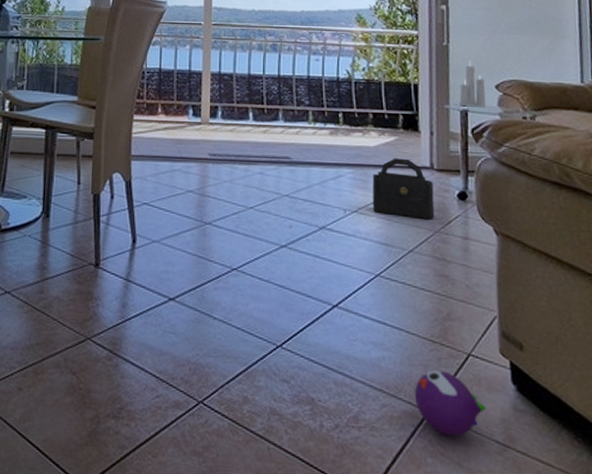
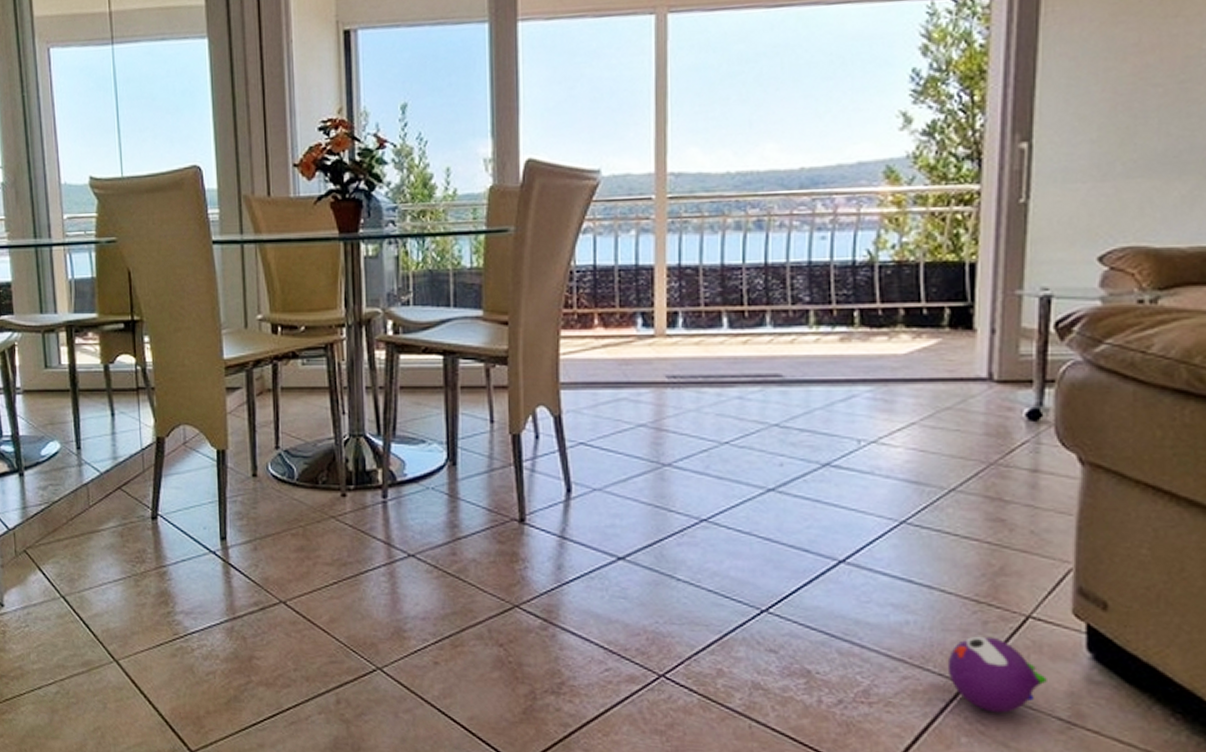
handbag: present [372,158,435,219] -> none [899,368,991,448]
candle: present [459,61,486,107] -> none [1039,223,1083,290]

